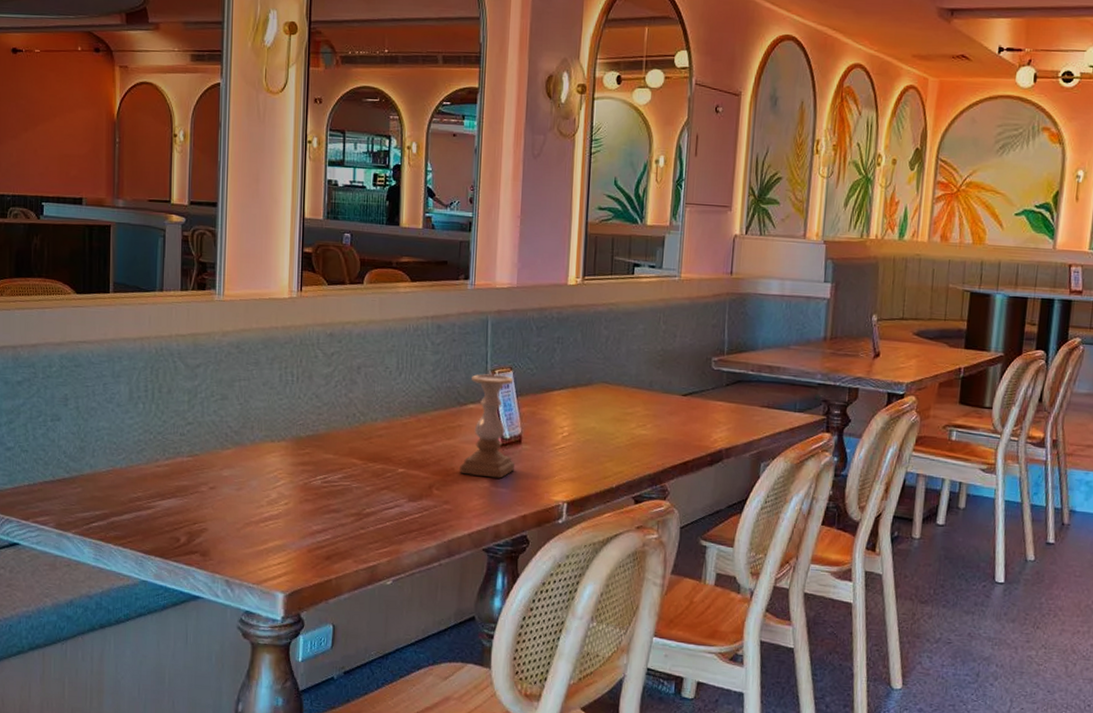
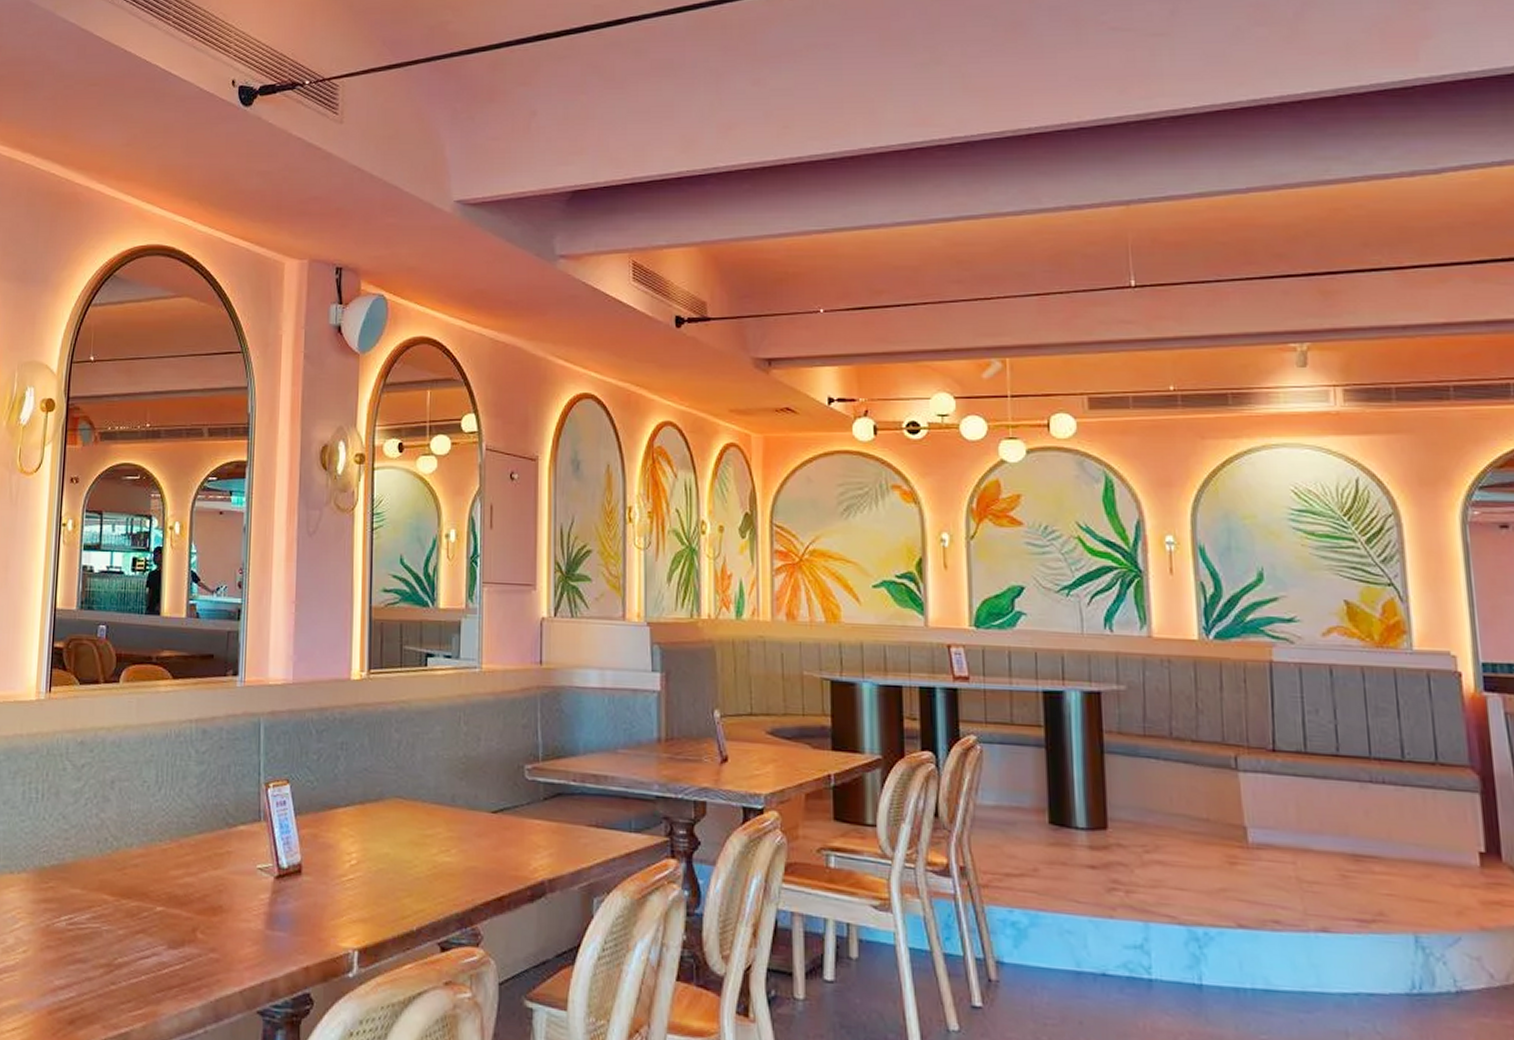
candle holder: present [460,373,516,479] -> none [229,787,295,919]

